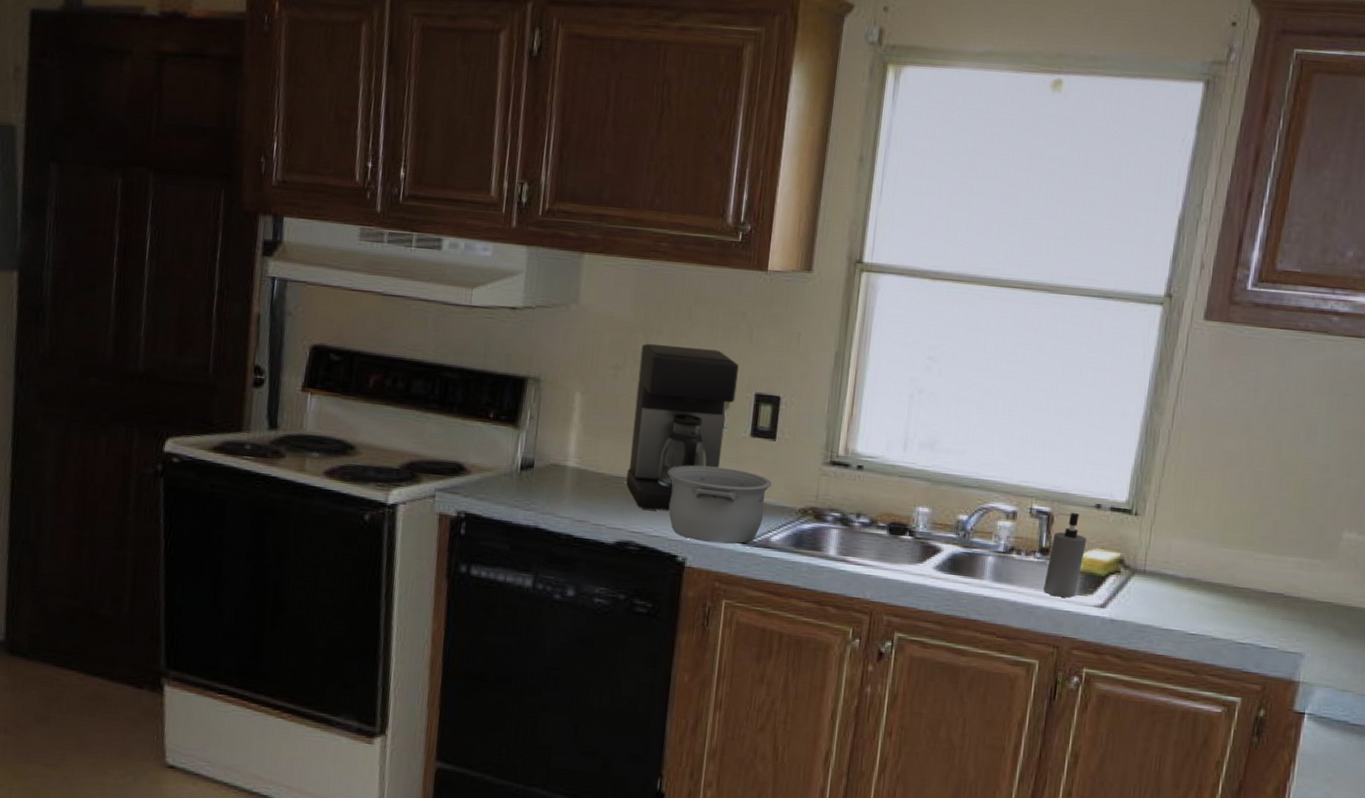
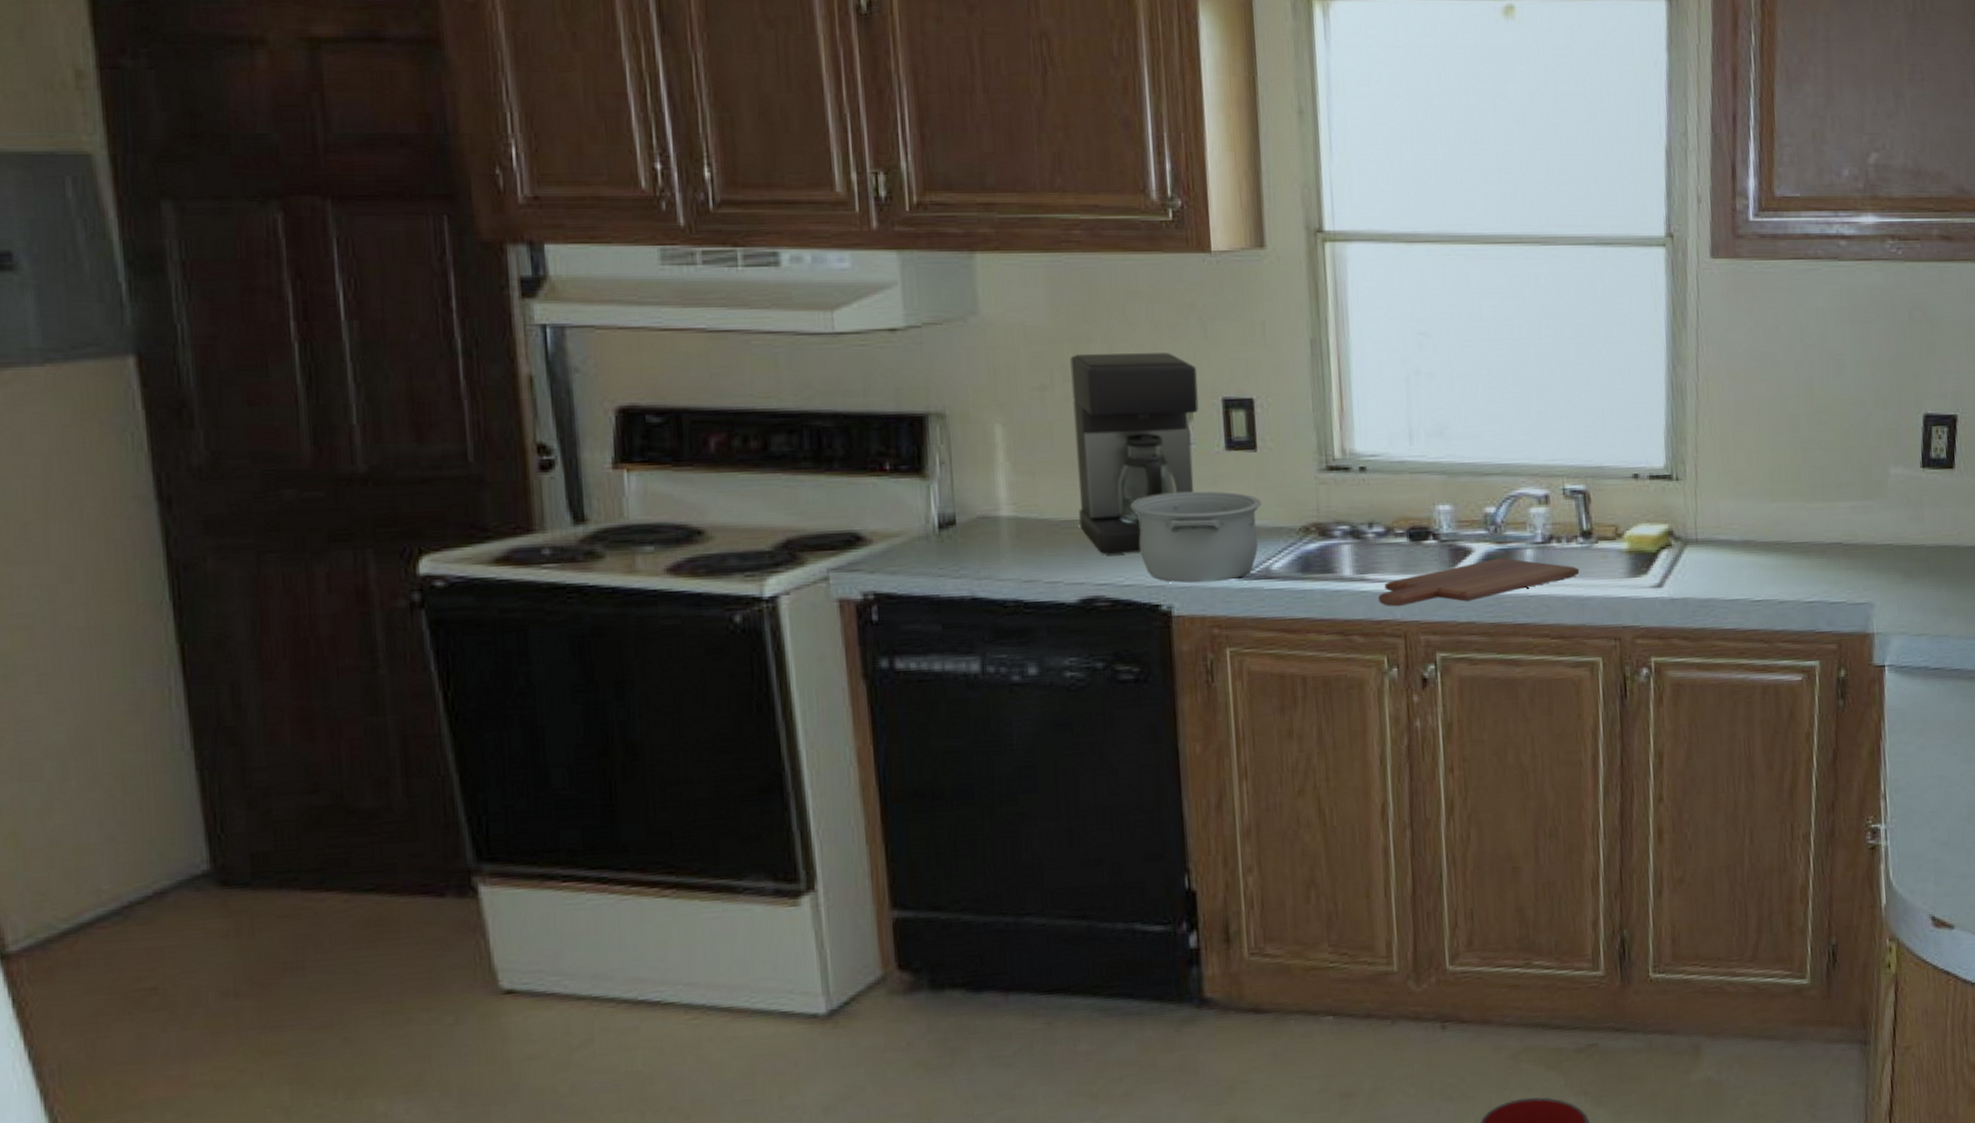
cutting board: none [854,560,1033,594] -> present [1378,558,1580,607]
soap dispenser: present [1043,512,1086,598] -> none [1588,486,1630,583]

